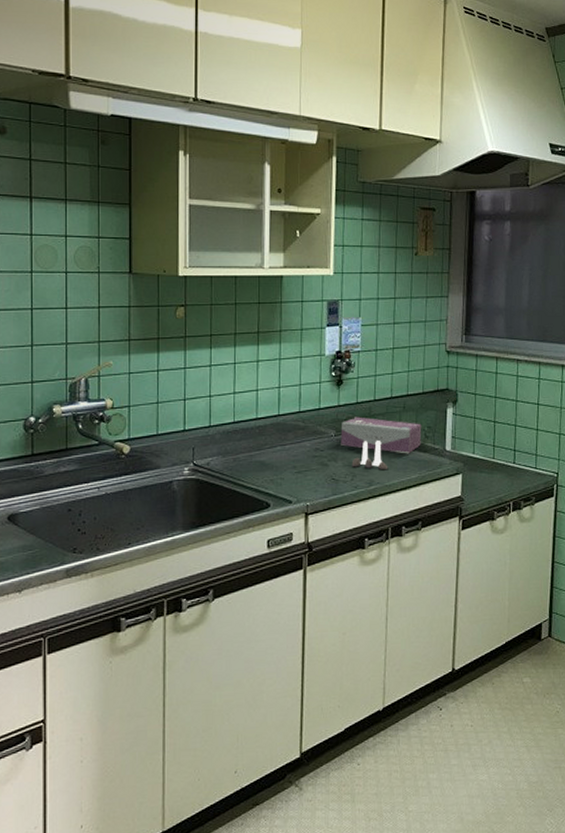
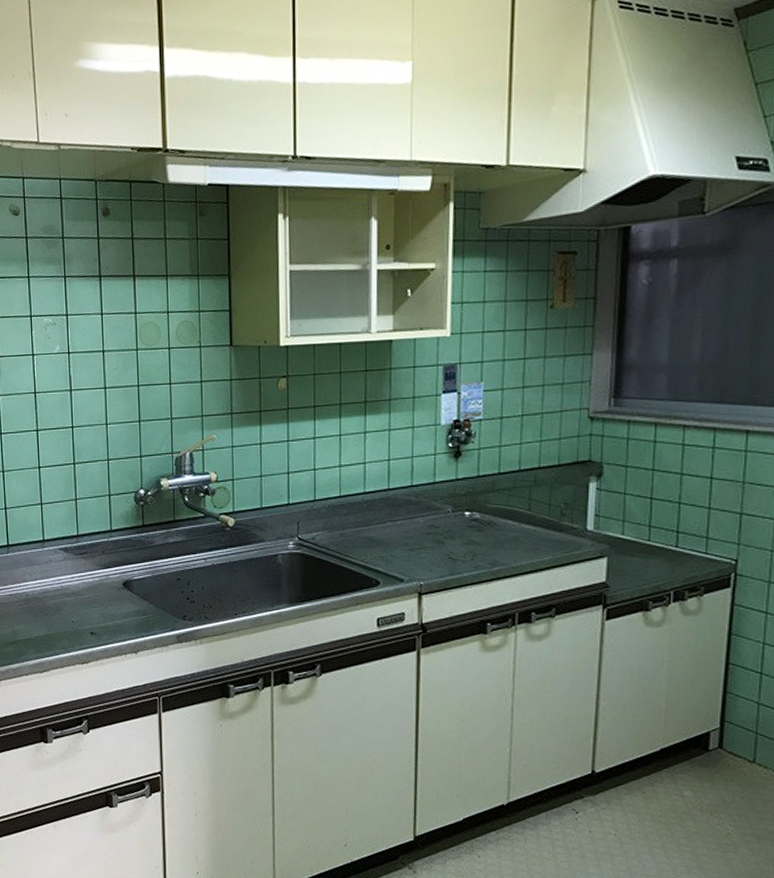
tissue box: present [341,416,422,454] -> none [459,491,557,533]
salt and pepper shaker set: present [351,441,388,469] -> none [471,518,516,549]

